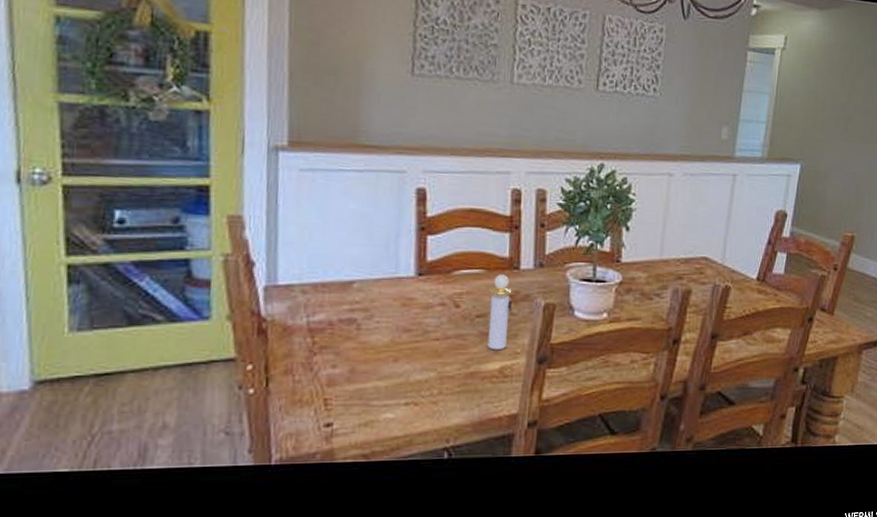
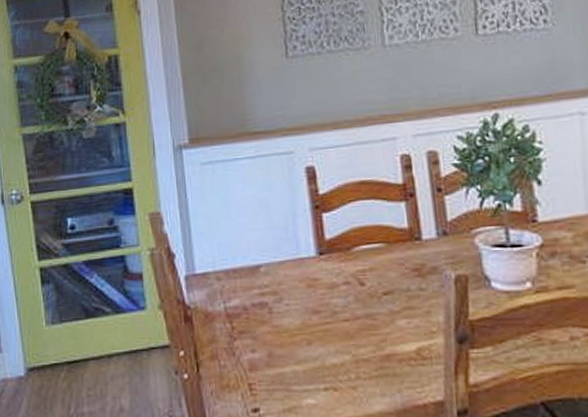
perfume bottle: present [487,274,514,349] -> none [392,247,420,329]

